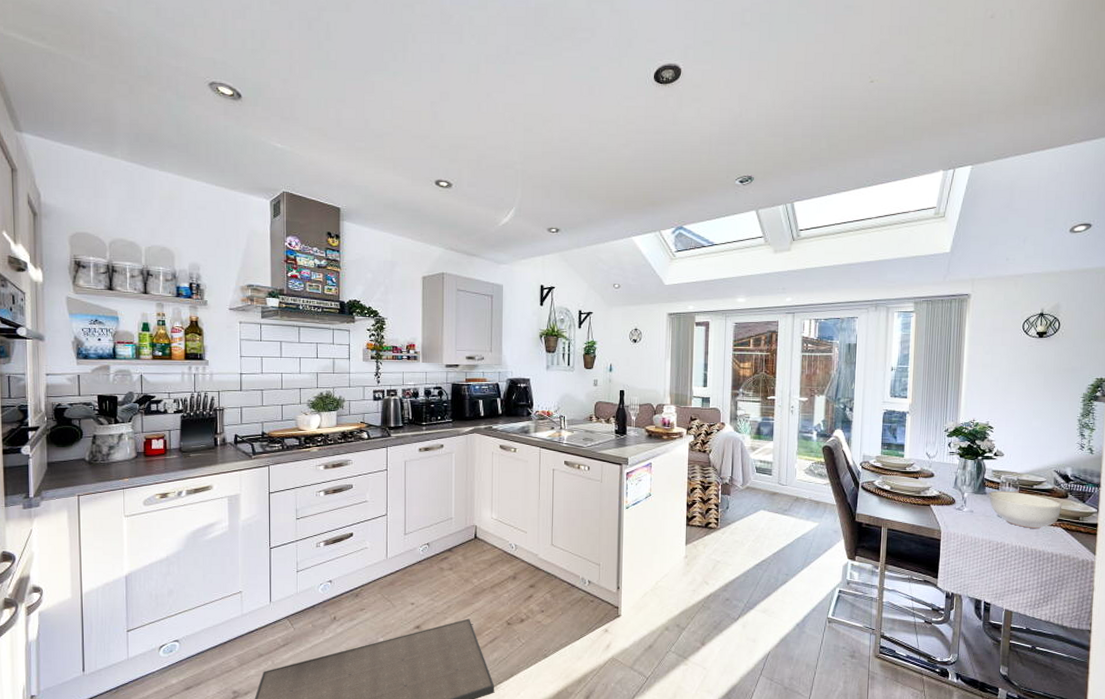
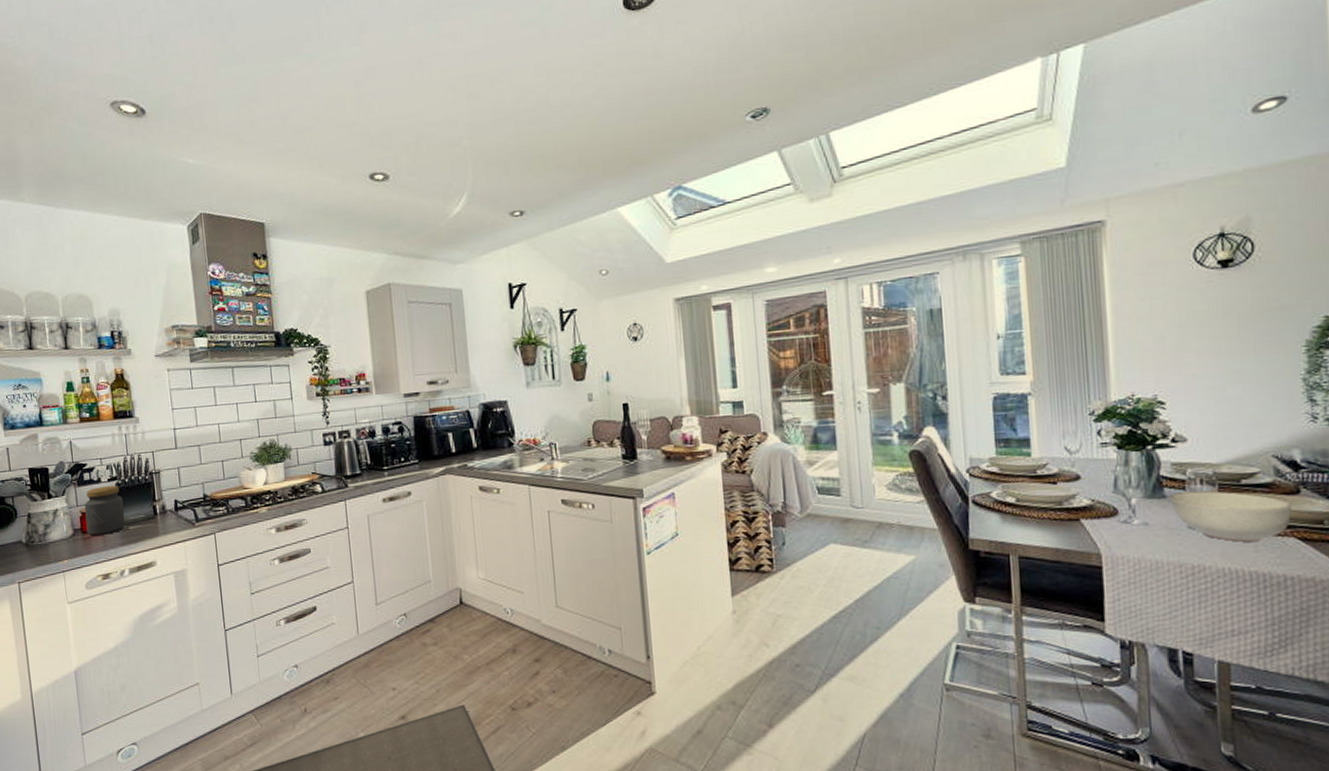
jar: none [149,417,187,460] -> present [84,486,126,536]

